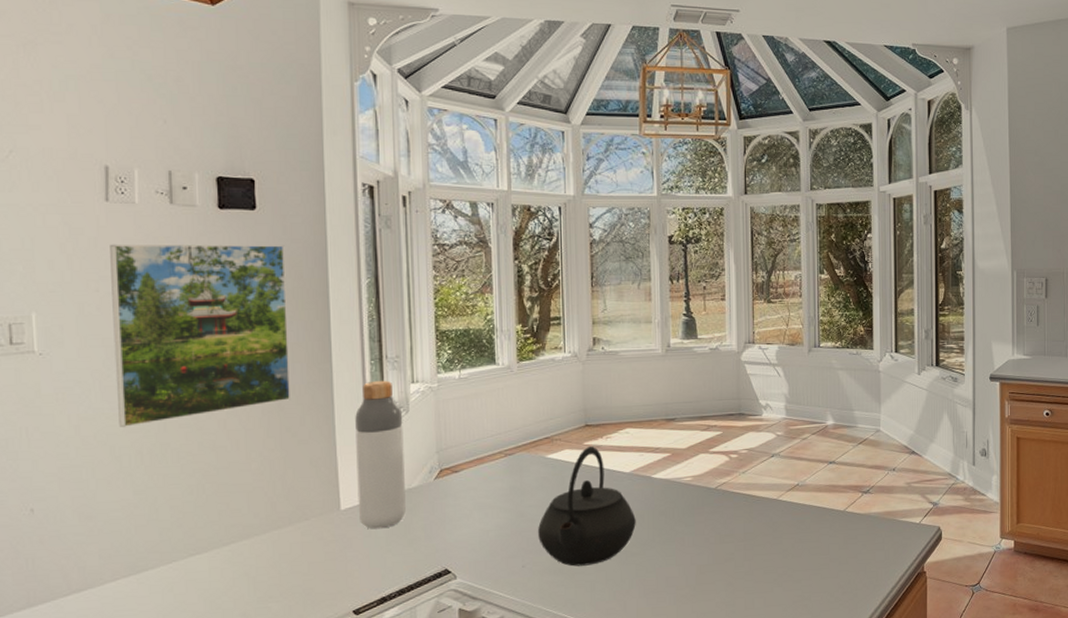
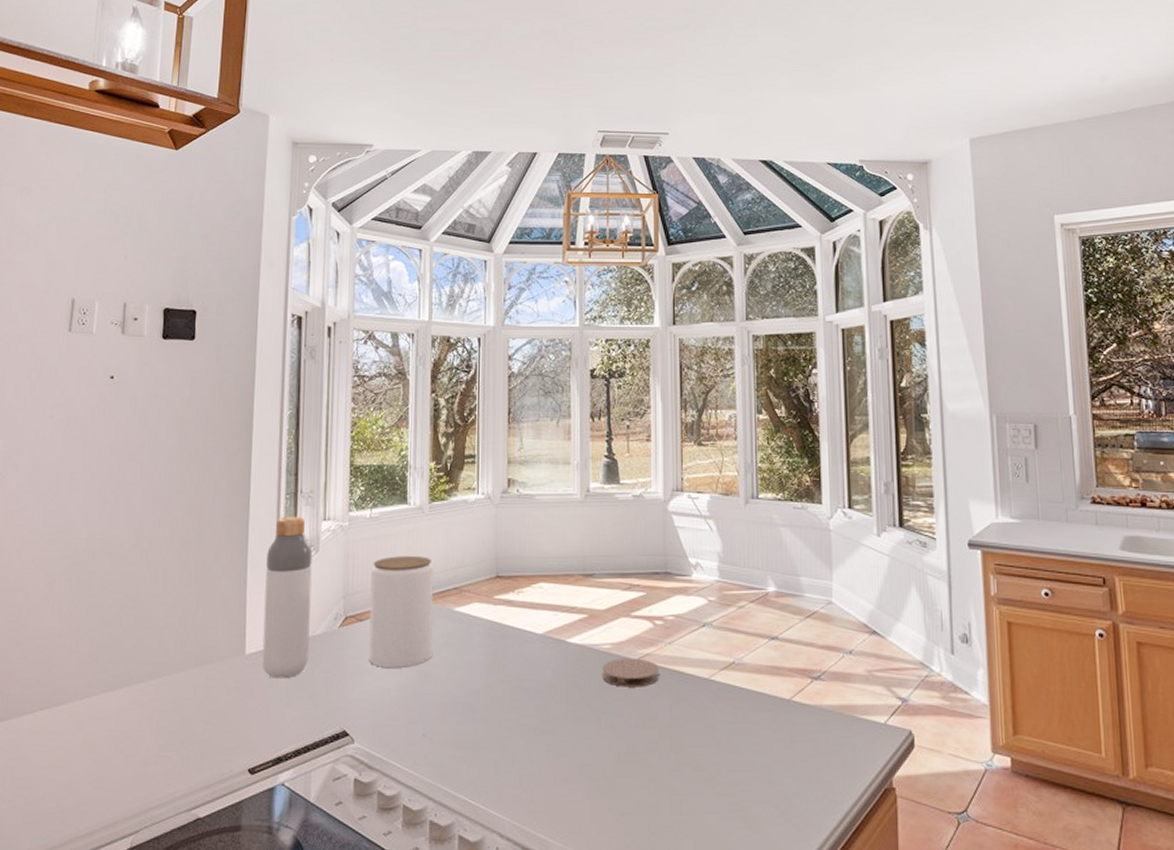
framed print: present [110,244,292,428] -> none [55,372,217,554]
jar: none [463,411,527,512] -> present [368,556,434,668]
kettle: present [538,445,636,567] -> none [441,600,547,741]
coaster: none [684,487,735,512] -> present [602,658,659,687]

